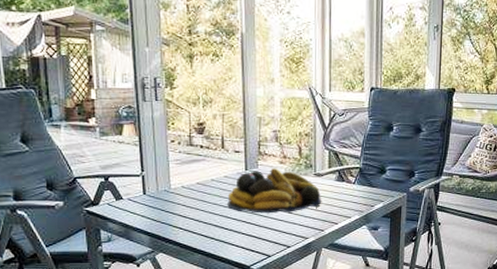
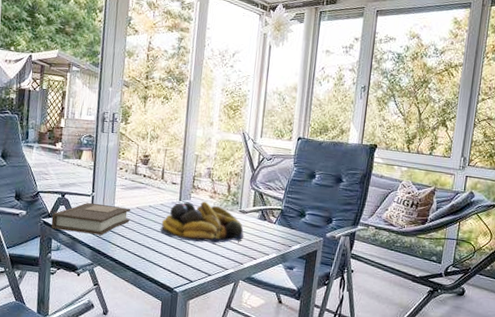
book: none [96,183,191,219] -> present [51,202,131,235]

